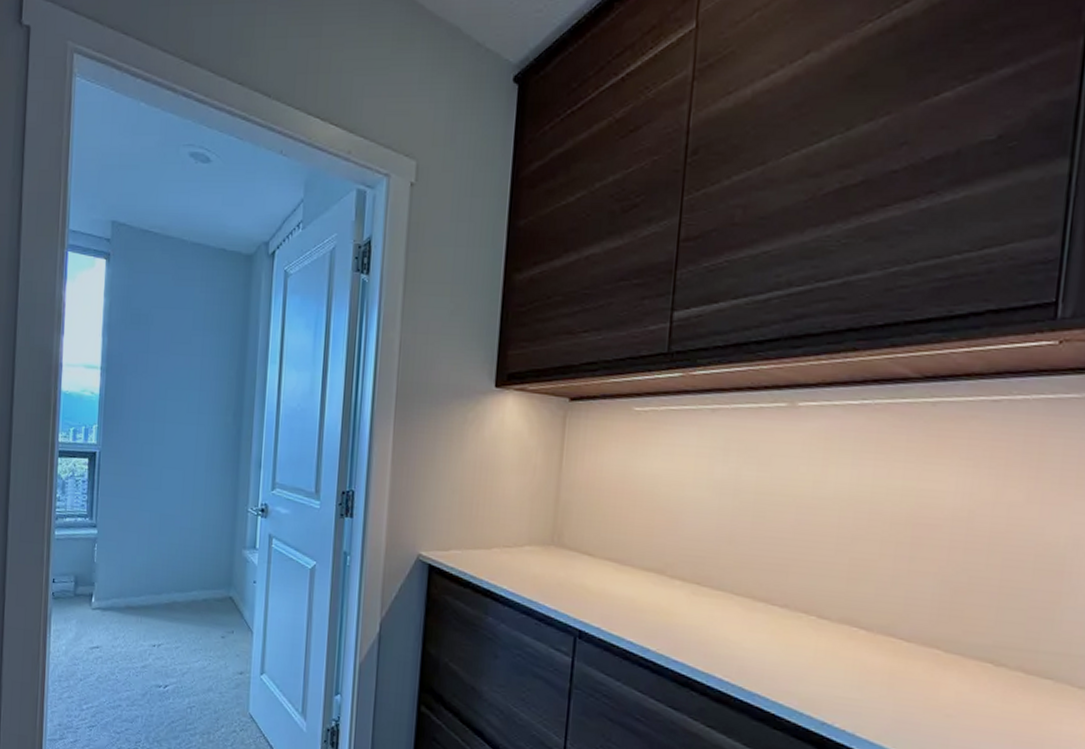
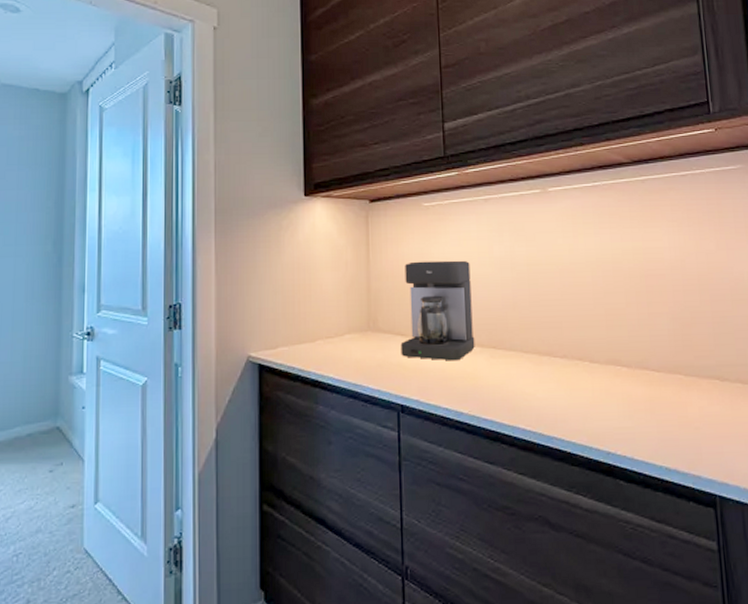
coffee maker: none [585,474,682,592] -> present [400,260,475,361]

